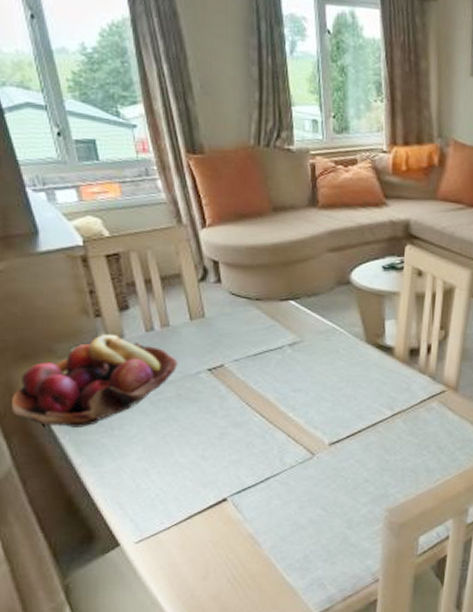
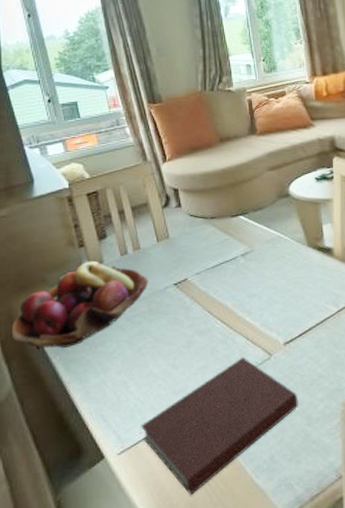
notebook: none [162,454,340,588] -> present [141,356,299,495]

